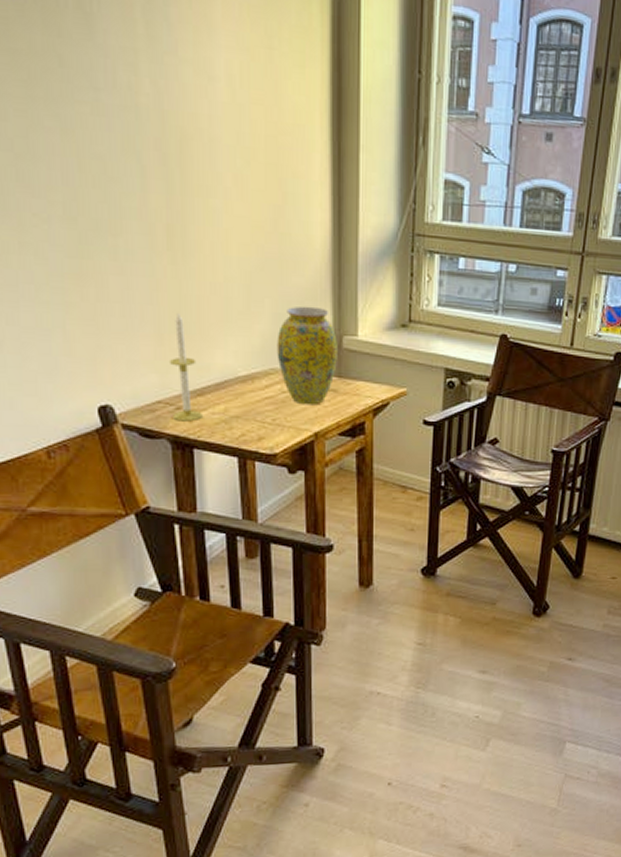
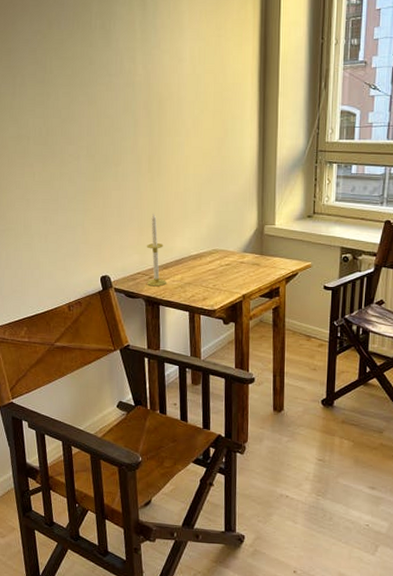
vase: present [277,306,337,405] -> none [217,205,261,275]

